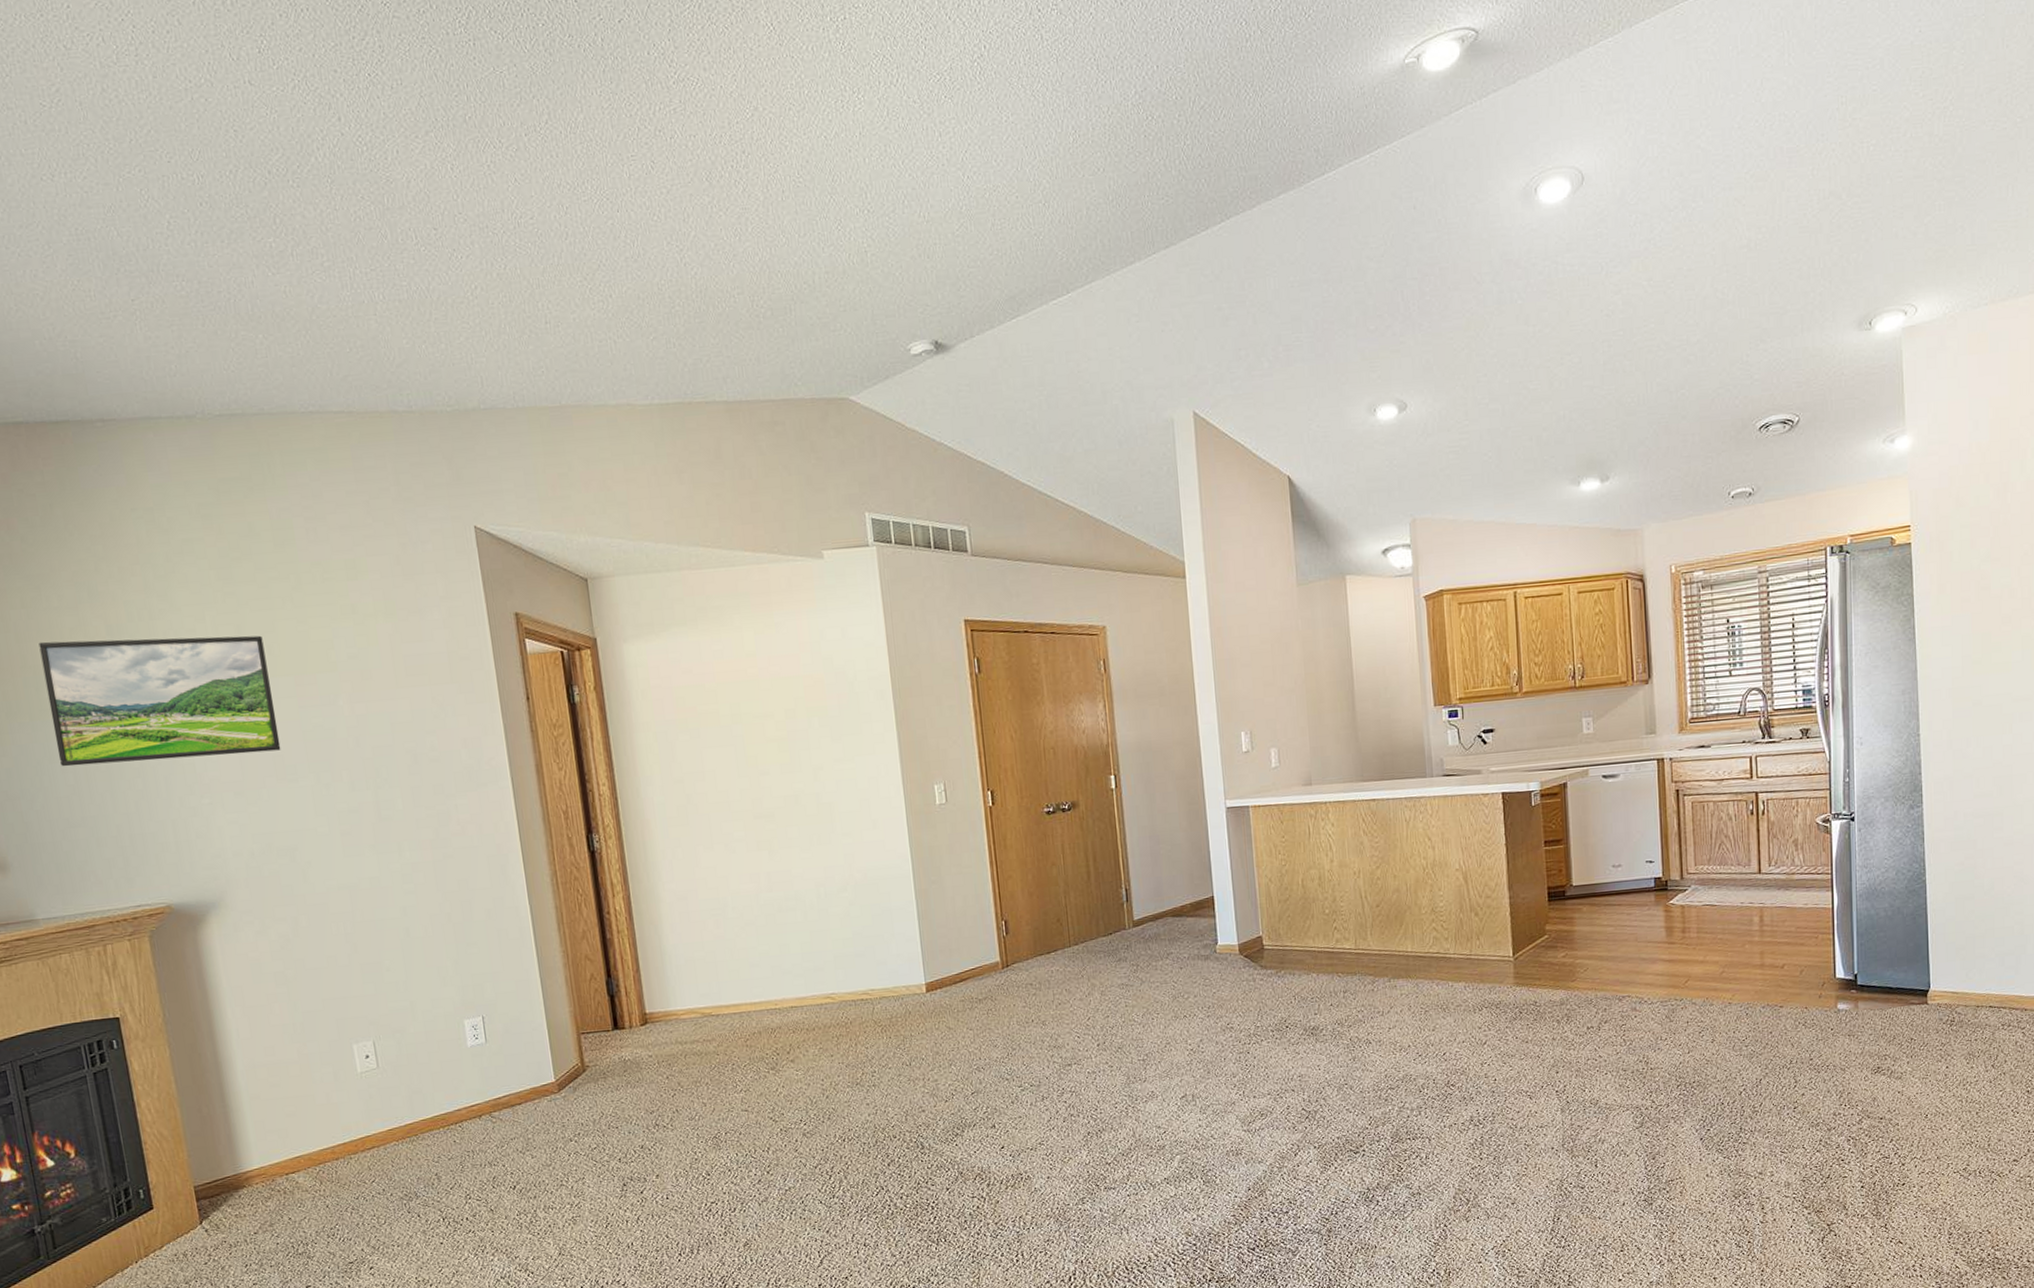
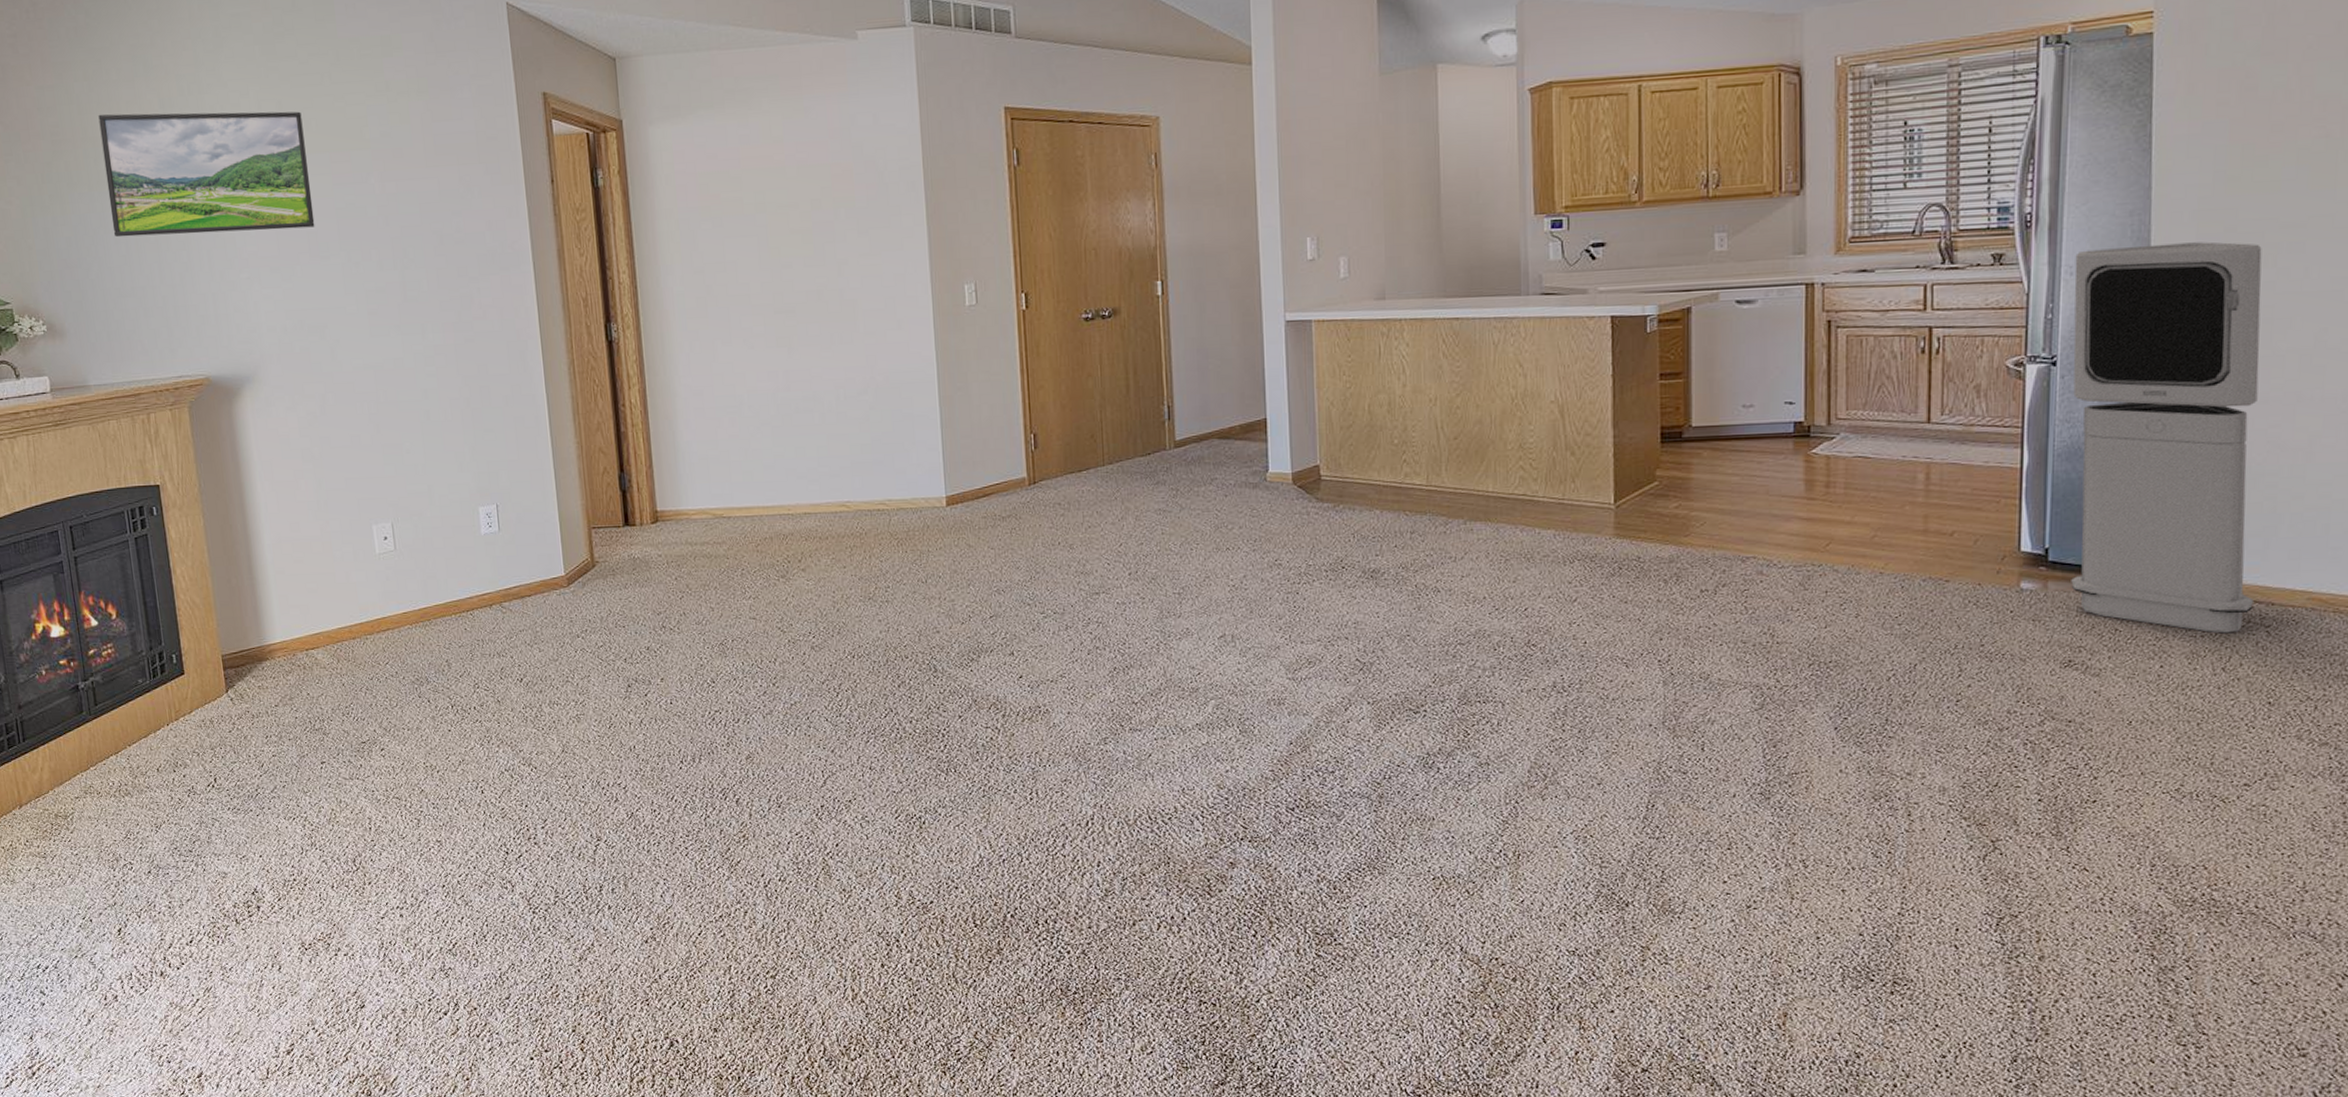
air purifier: none [1863,714,2011,1037] -> present [2071,242,2262,634]

